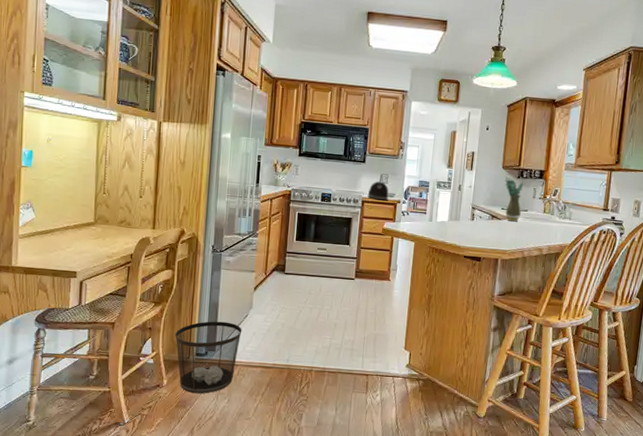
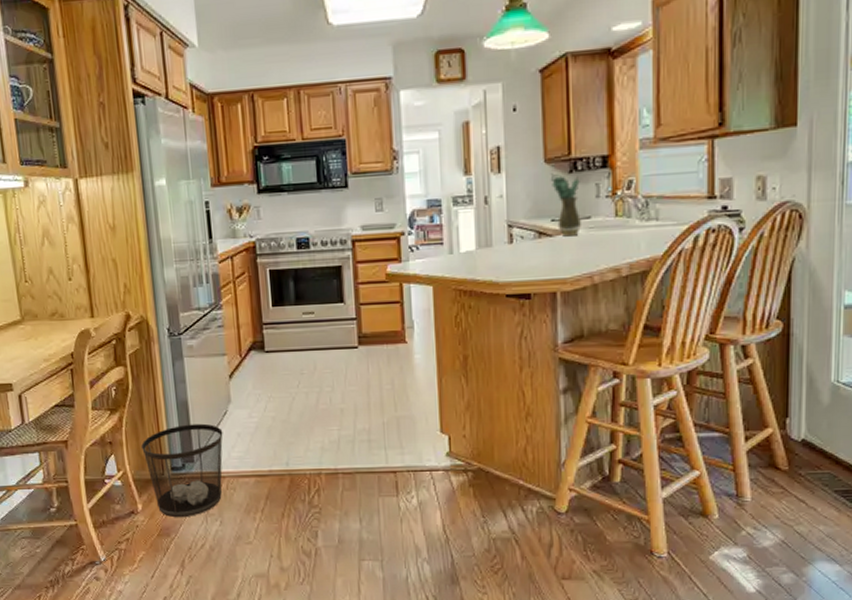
kettle: present [367,173,389,201] -> none [358,198,388,236]

